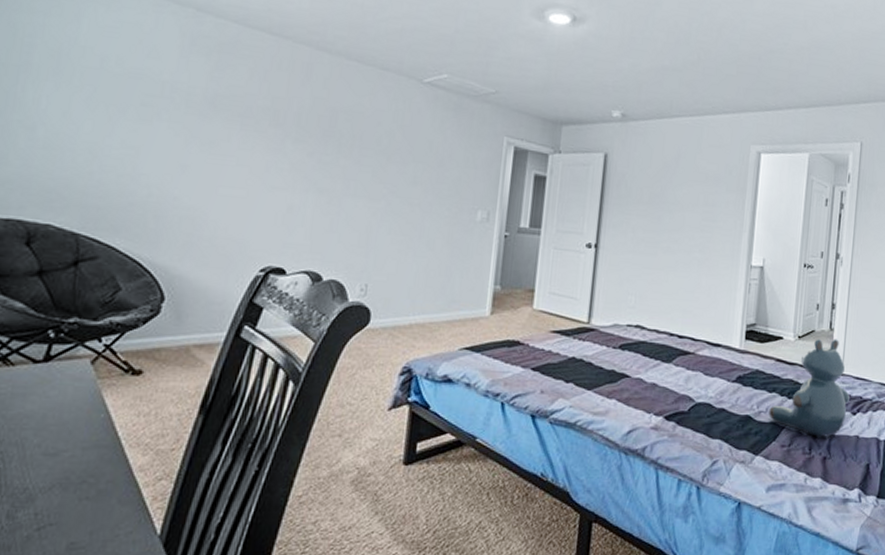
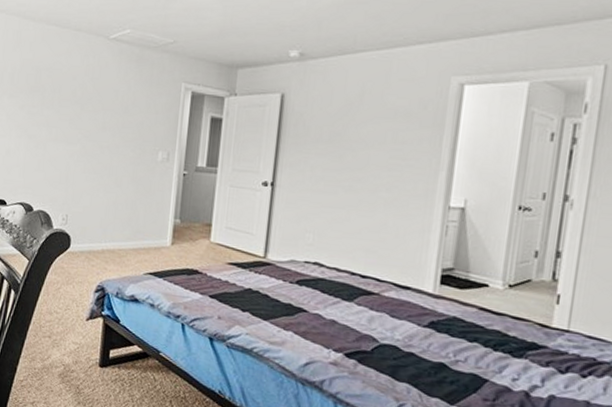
stuffed animal: present [769,339,851,437] -> none [468,289,579,397]

